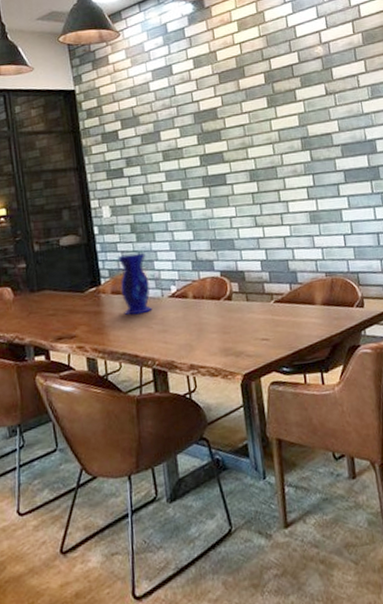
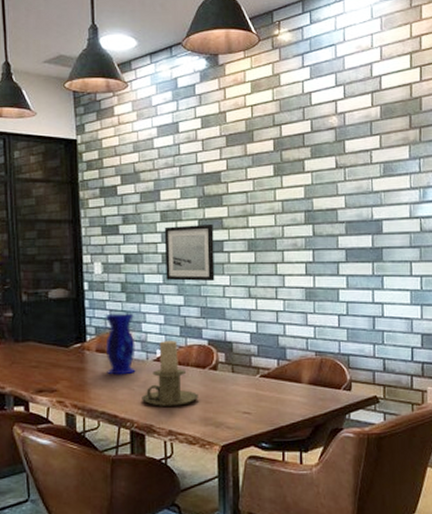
candle holder: none [160,275,216,342] -> present [142,341,198,406]
wall art: none [167,159,221,217] -> present [164,225,215,282]

